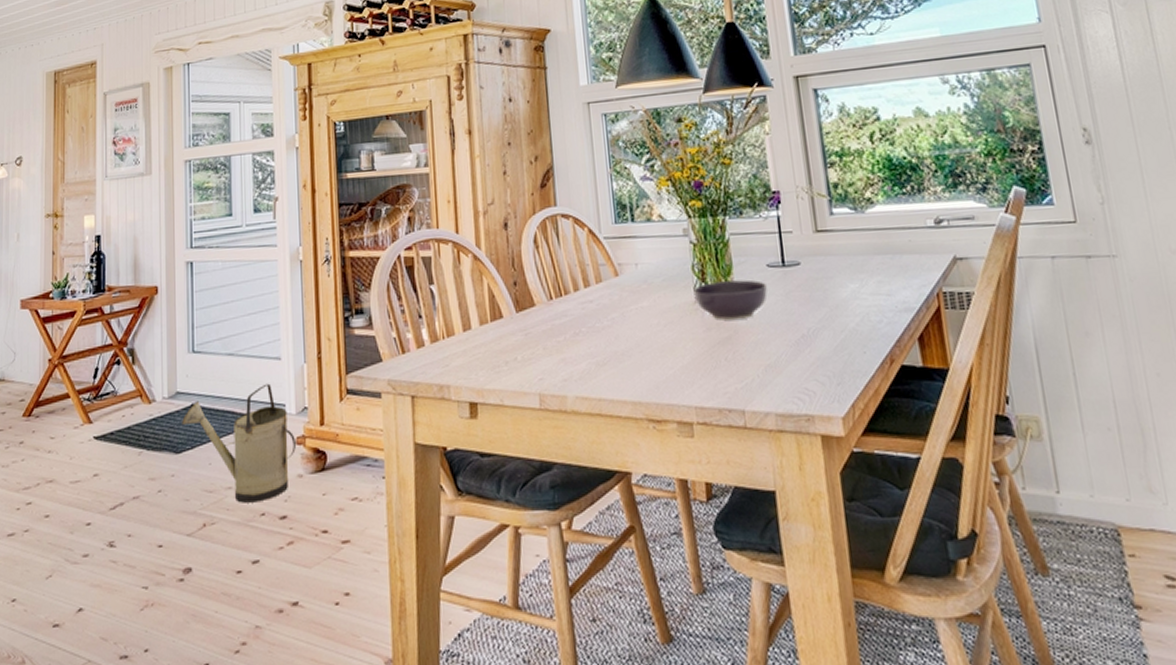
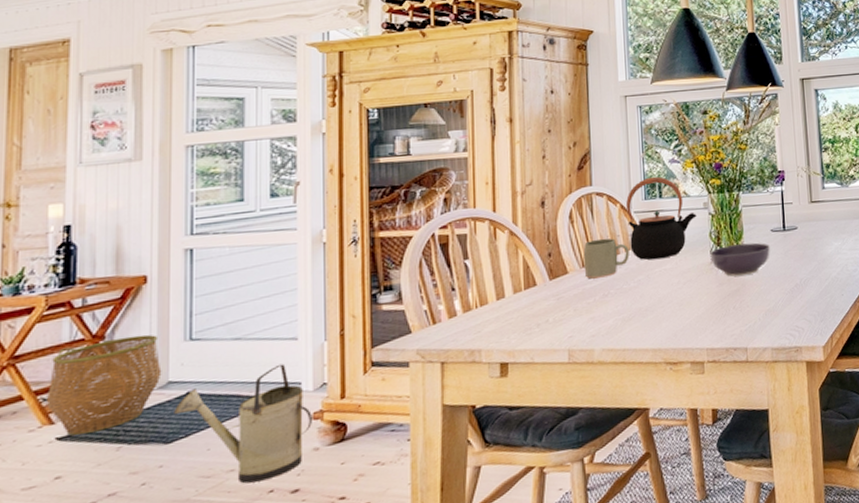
basket: none [87,344,171,436] -> present [47,334,162,436]
mug: none [550,267,601,314] -> present [583,238,629,279]
teapot: none [594,196,676,295] -> present [626,176,697,260]

